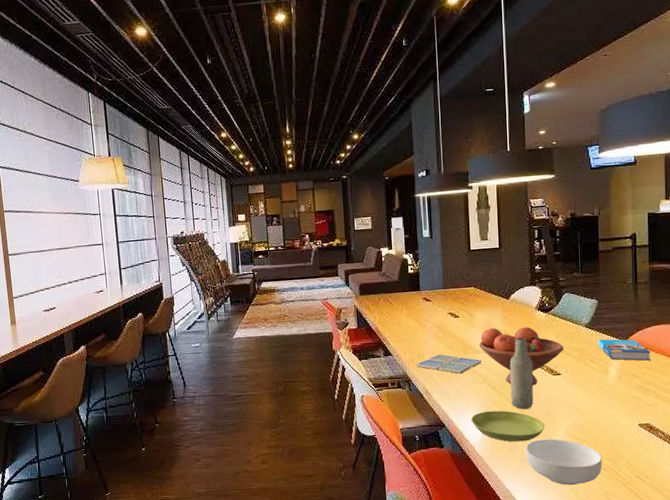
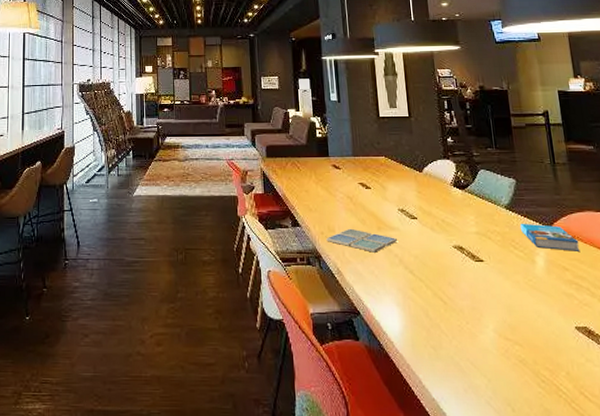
saucer: present [471,410,545,442] -> none [388,299,471,339]
fruit bowl: present [479,326,564,386] -> none [393,203,485,272]
bottle: present [510,337,534,410] -> none [427,215,456,300]
cereal bowl: present [525,439,602,485] -> none [450,338,540,398]

